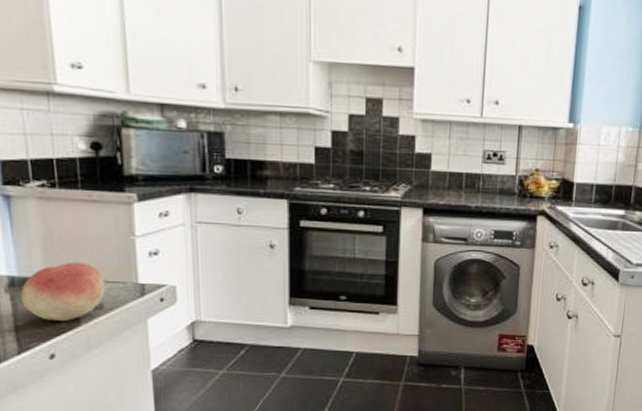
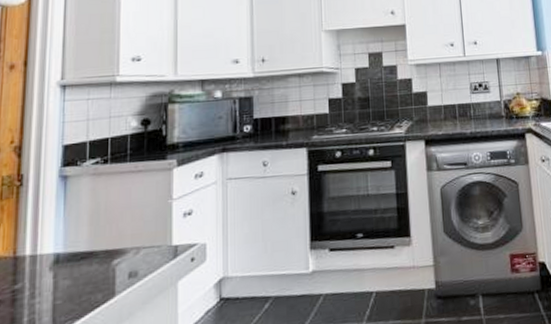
fruit: present [20,261,105,321] -> none [62,230,141,296]

